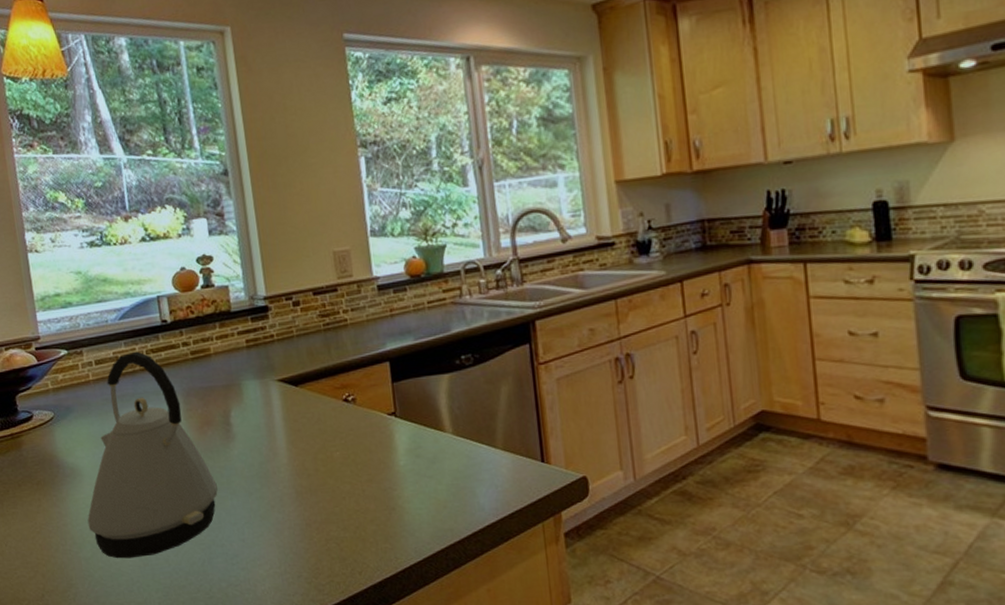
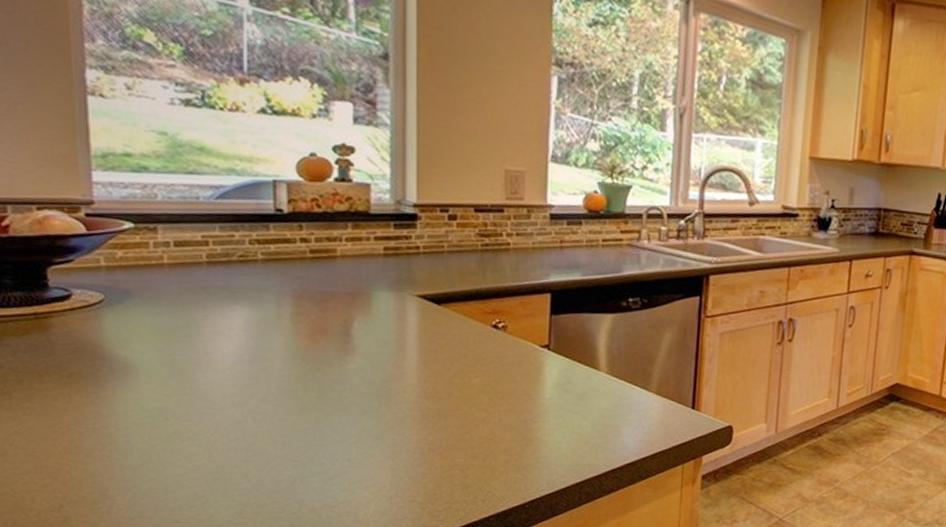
kettle: present [87,351,218,559] -> none [139,238,324,471]

